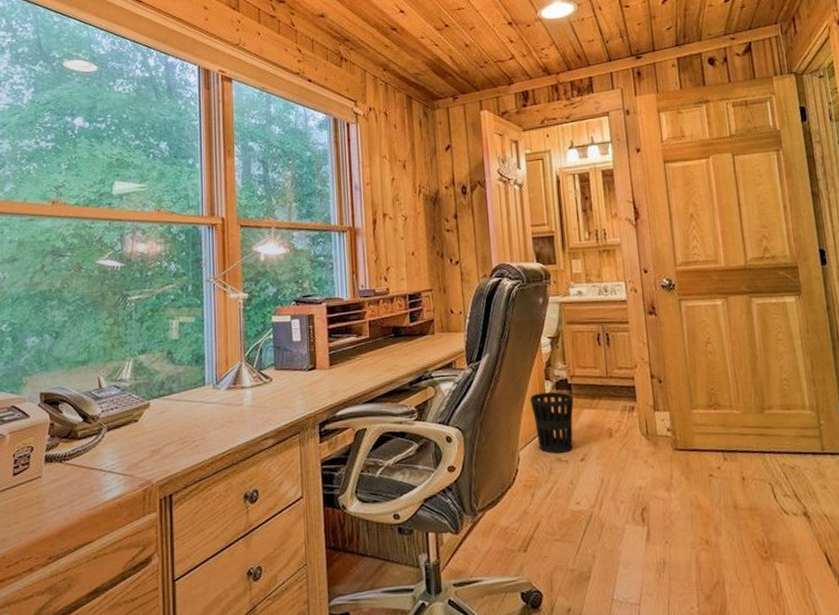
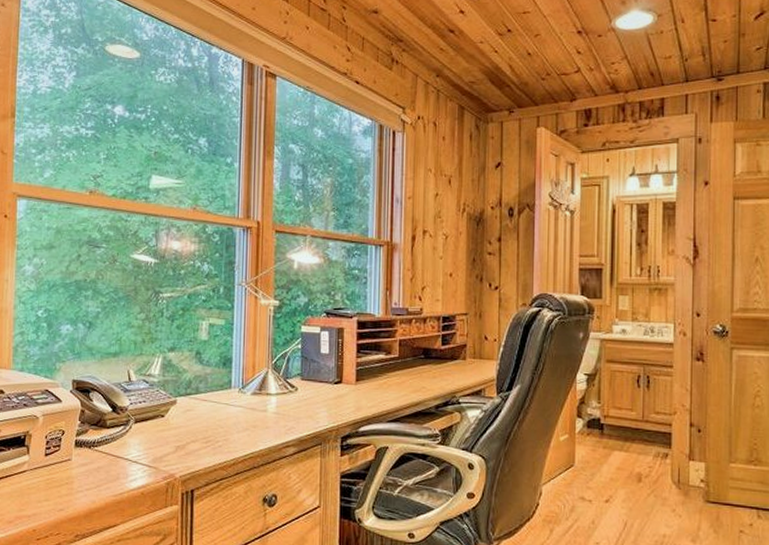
wastebasket: present [529,392,574,453] -> none [558,430,604,492]

